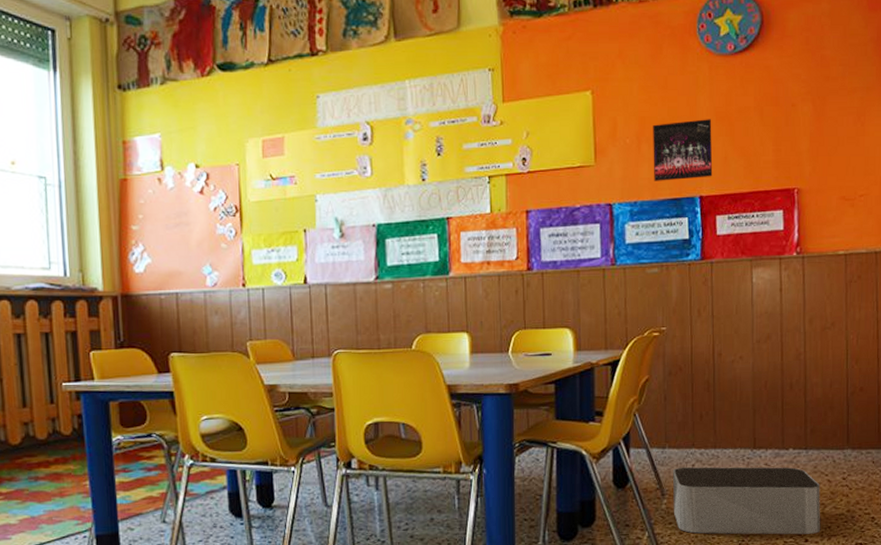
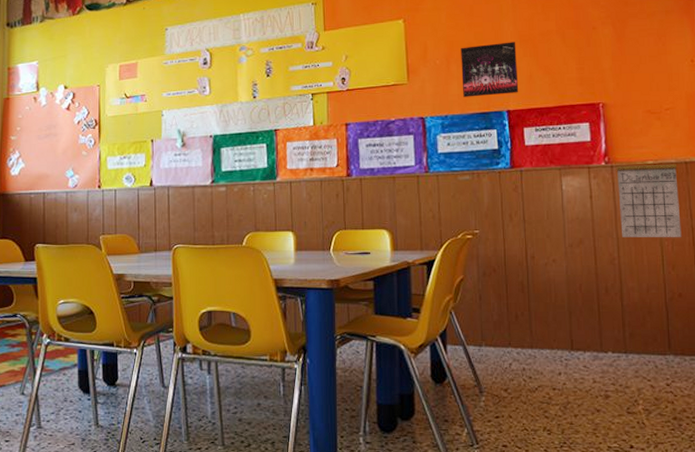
storage bin: present [672,466,821,535] -> none [489,365,646,440]
calendar: none [807,246,868,332] -> present [616,156,682,238]

